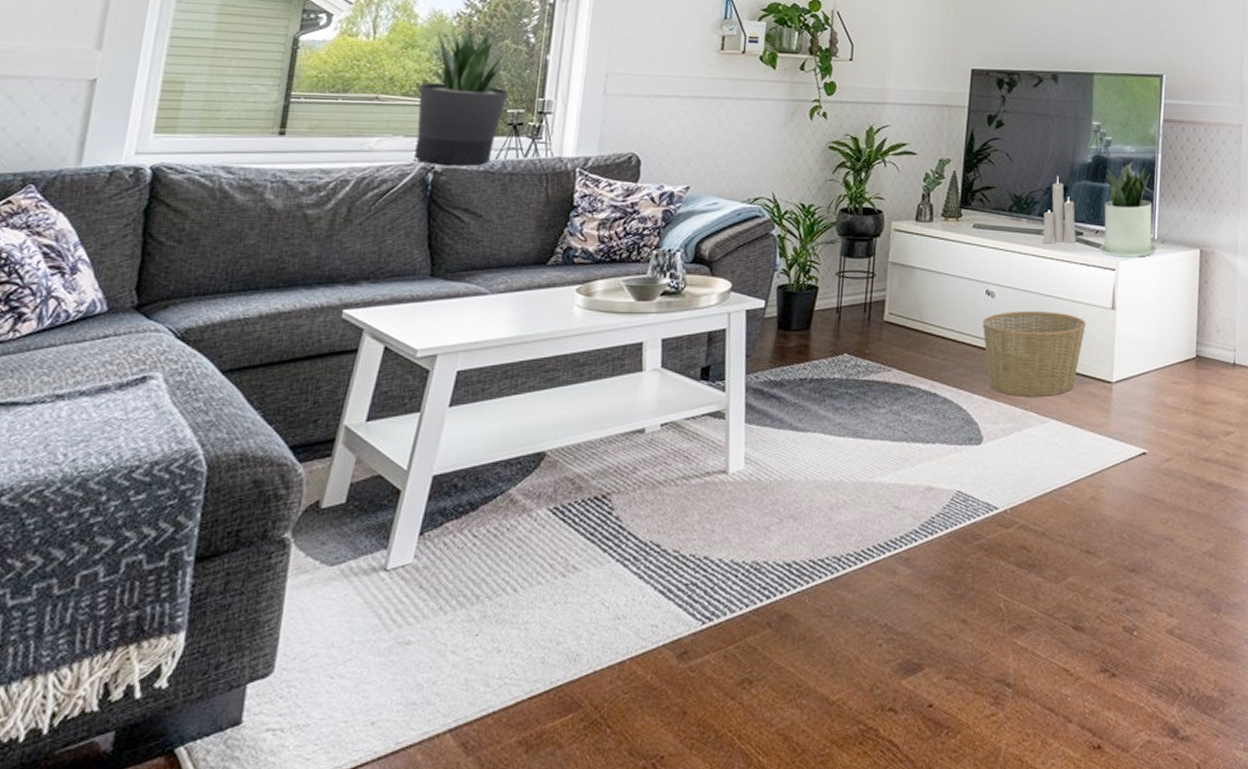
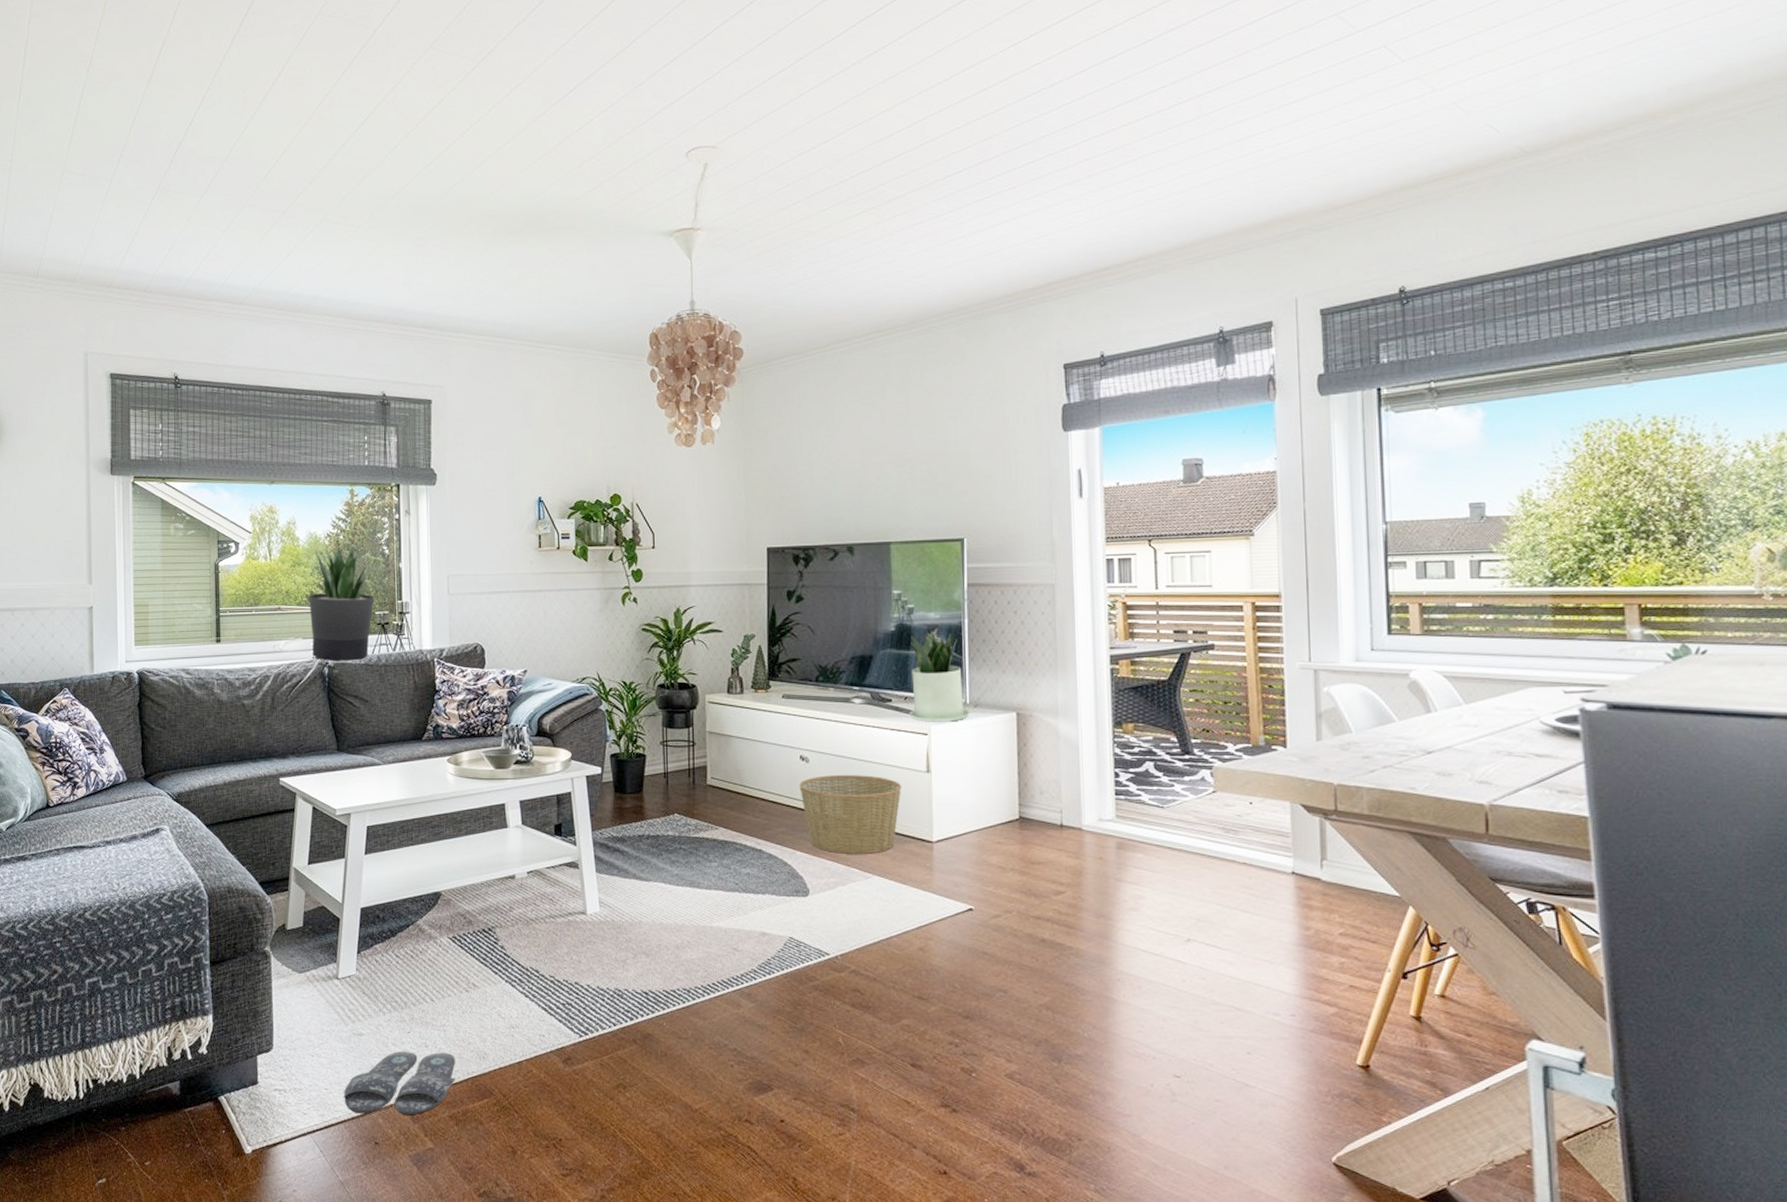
slippers: none [370,658,536,751] -> present [344,1052,456,1116]
candle: present [1042,176,1076,244] -> none [850,646,885,711]

